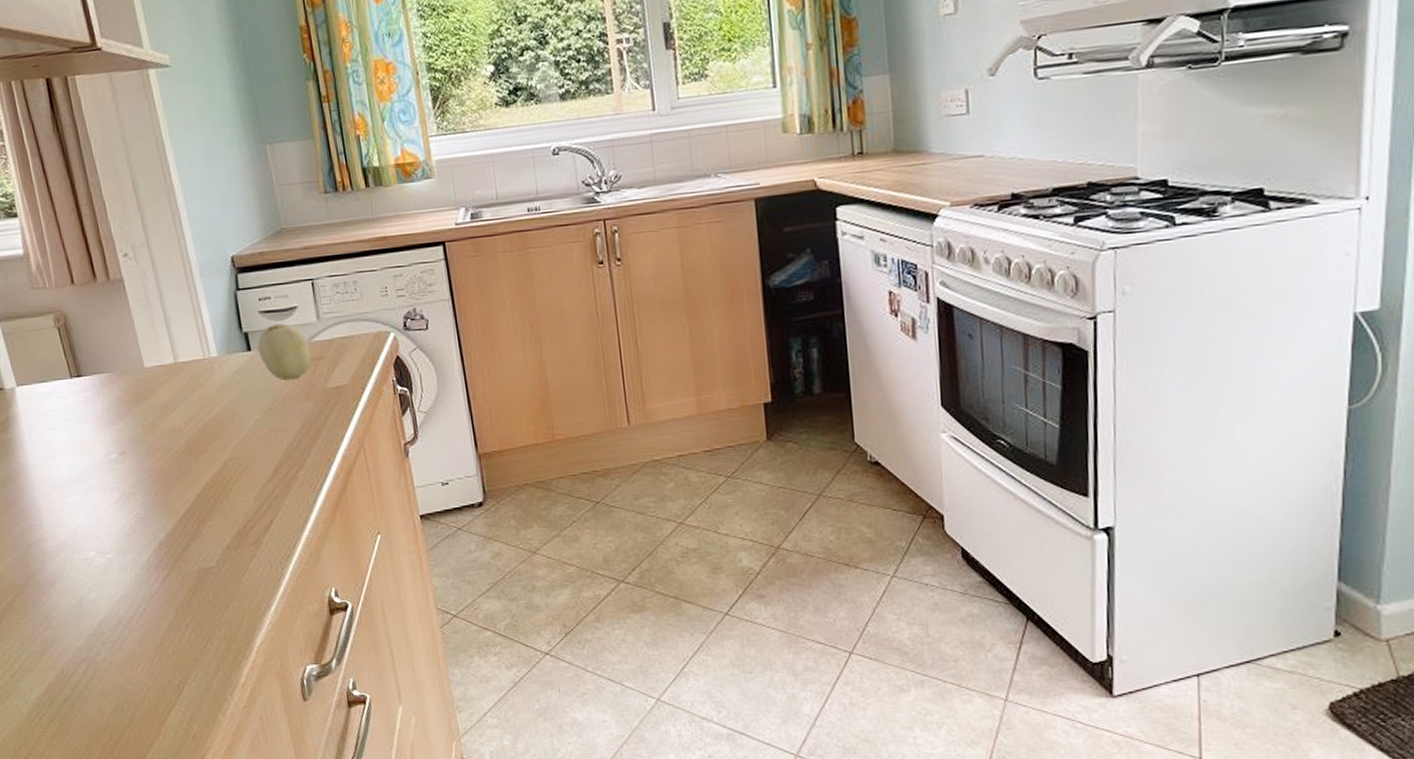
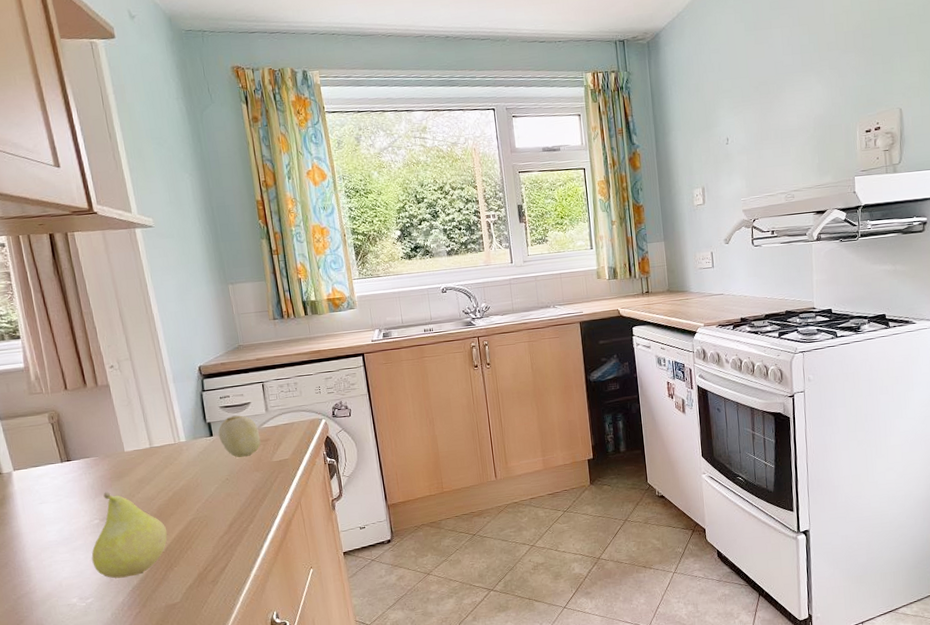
fruit: none [109,418,199,530] -> present [91,491,168,579]

